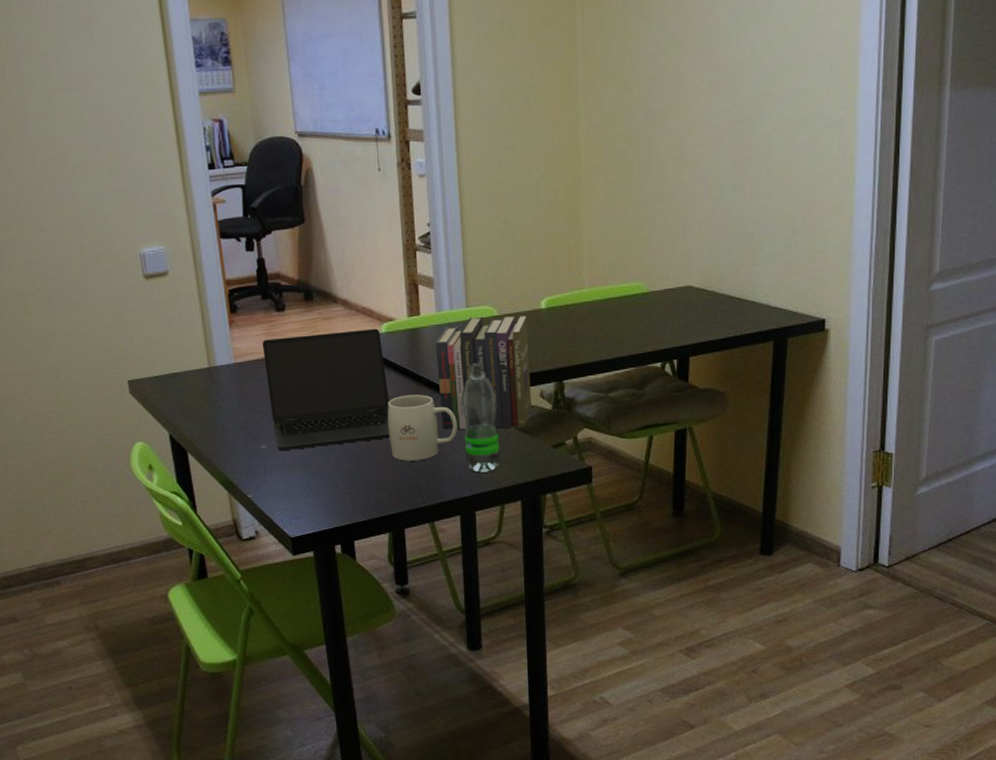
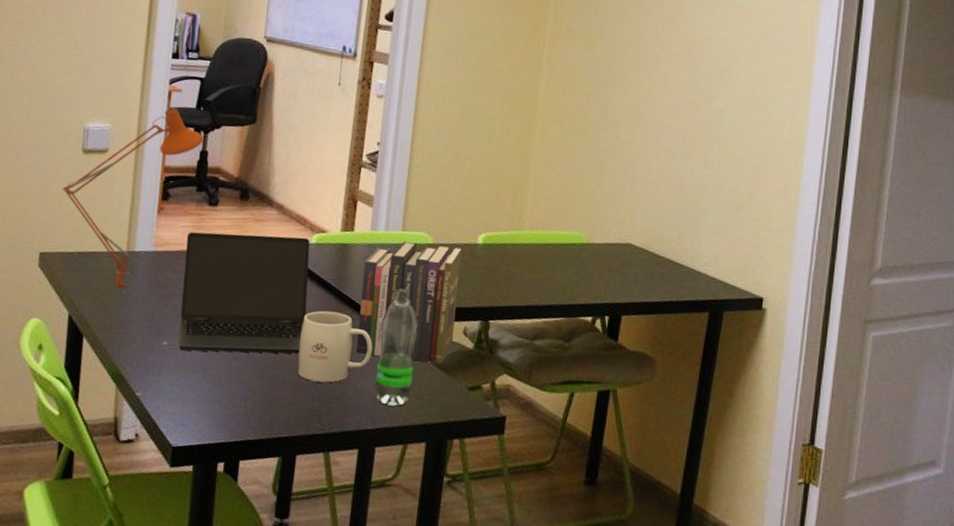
desk lamp: none [134,220,258,408] -> present [62,108,204,294]

